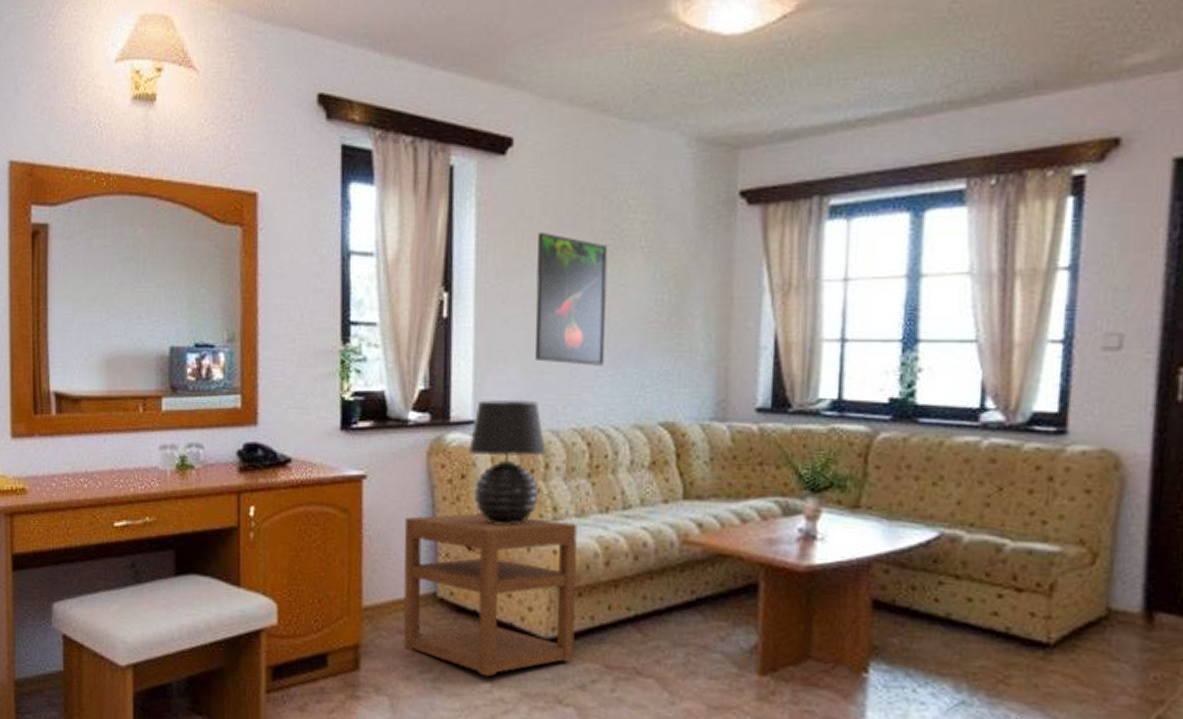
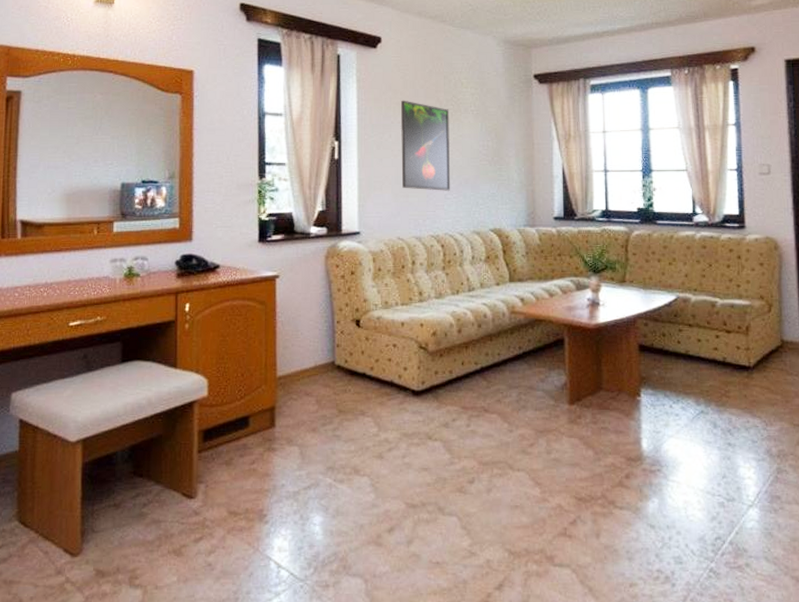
nightstand: present [403,514,577,677] -> none [309,300,439,424]
table lamp: present [469,399,546,525] -> none [356,216,412,307]

